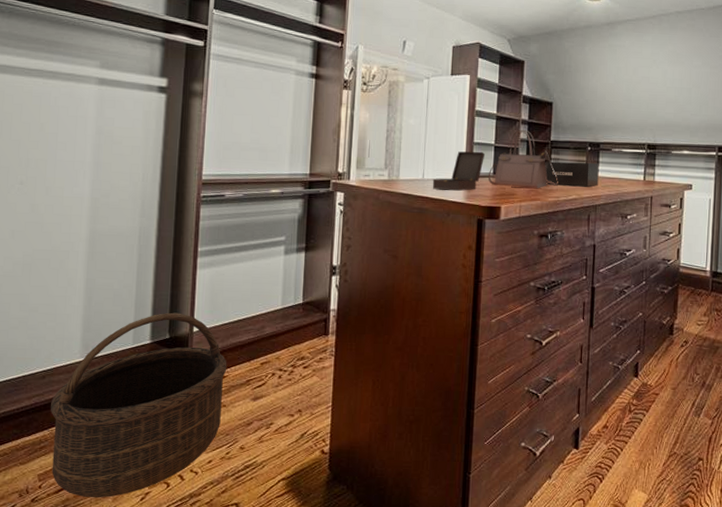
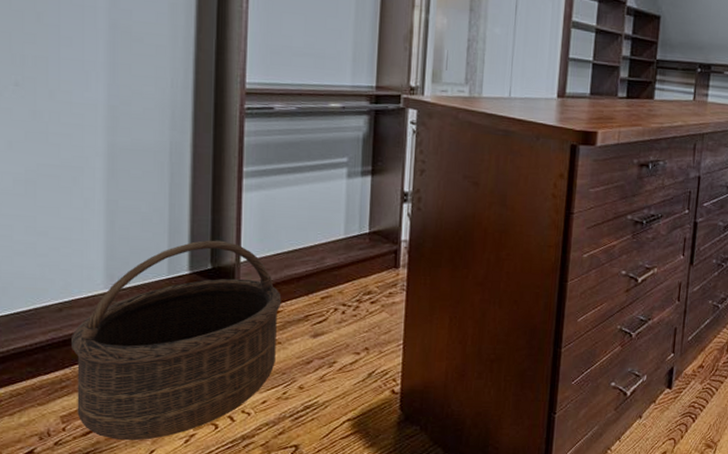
jewelry box: present [432,151,486,191] -> none [520,67,582,113]
handbag: present [488,129,558,189] -> none [584,46,663,114]
box: present [544,161,599,187] -> none [648,82,709,113]

